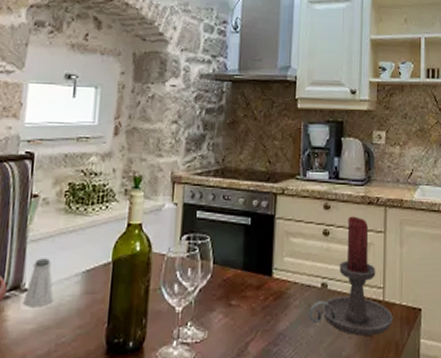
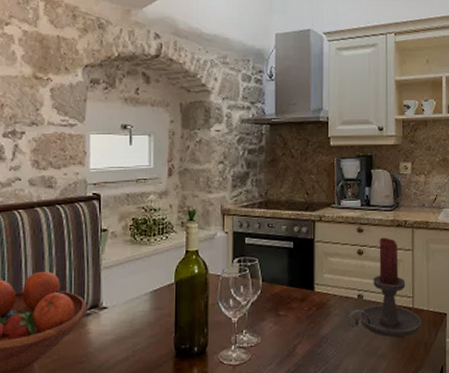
saltshaker: present [24,258,54,308] -> none [103,282,127,322]

